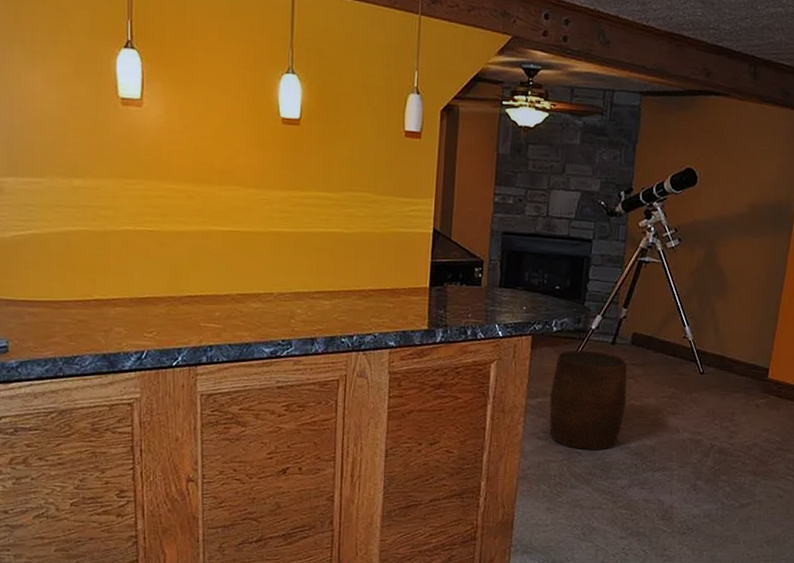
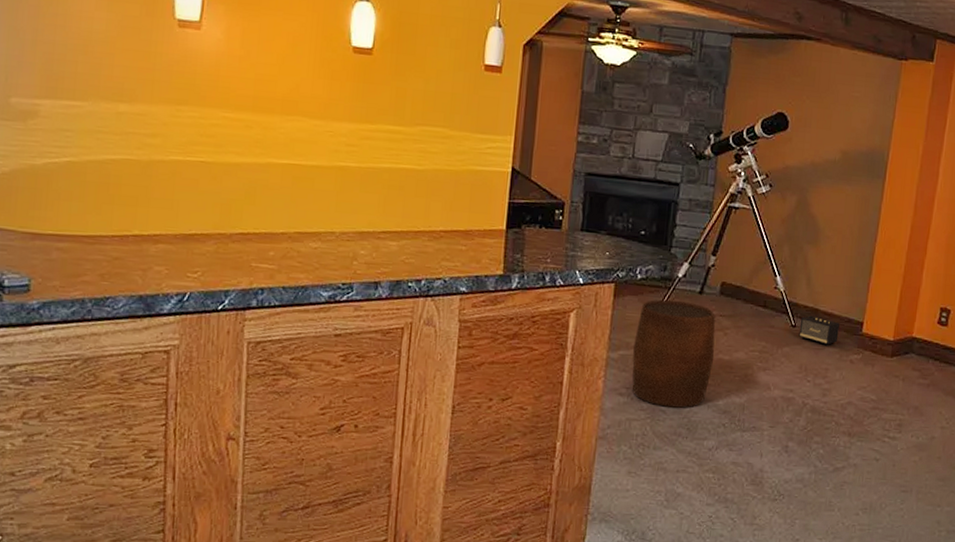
speaker: none [706,363,746,392] -> present [799,315,840,346]

